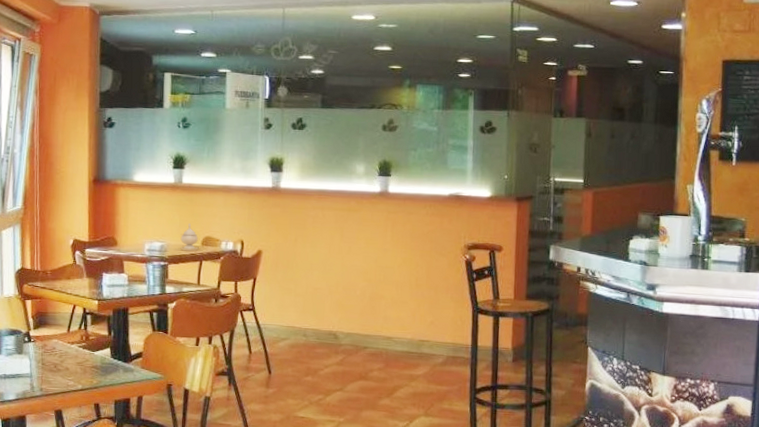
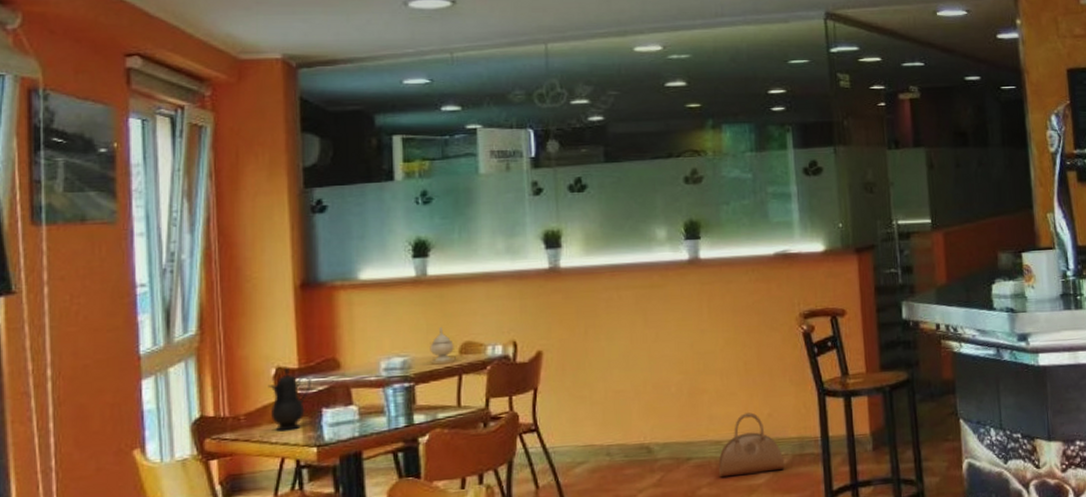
coffeepot: none [67,240,97,286] -> present [268,368,311,431]
handbag: none [387,318,440,367] -> present [718,412,785,478]

